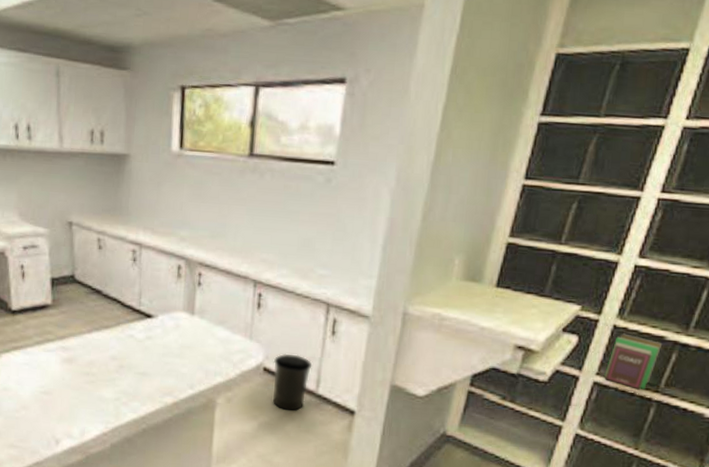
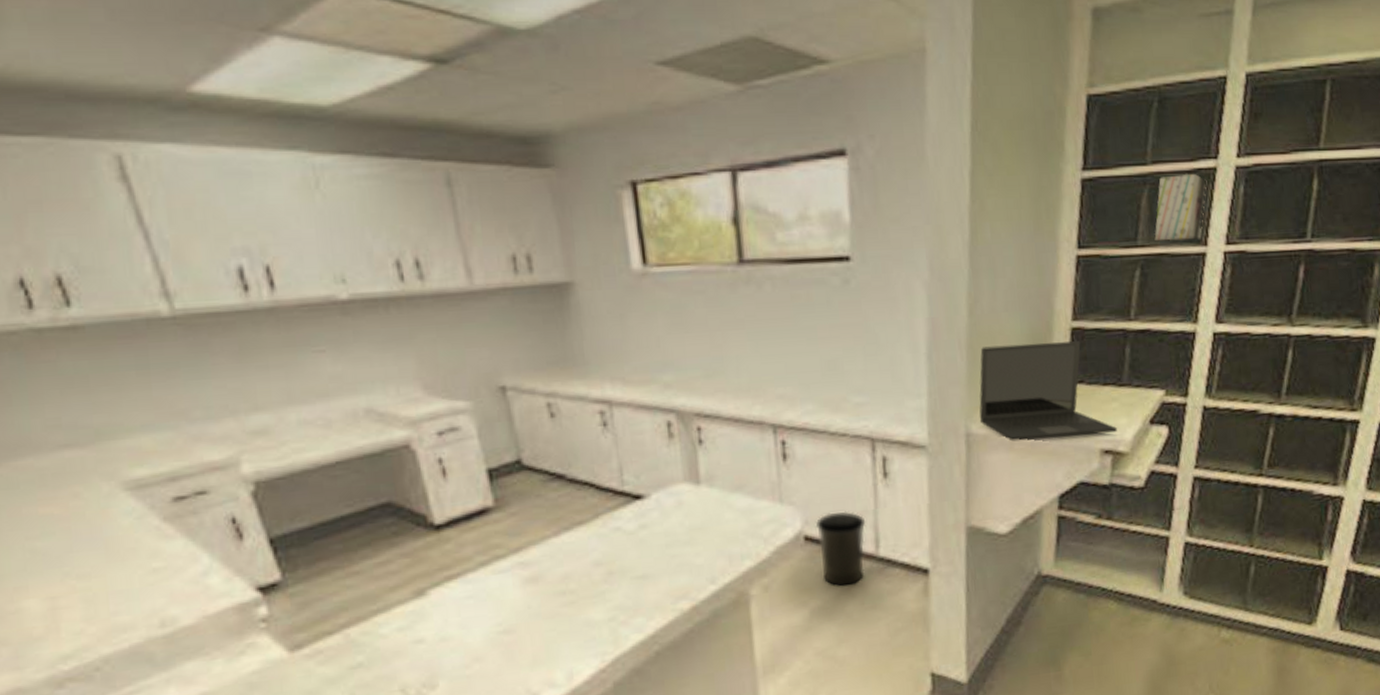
laptop: none [416,247,532,334] -> present [979,341,1117,442]
file organizer: none [595,128,654,185] -> present [1154,173,1207,242]
books: present [604,333,663,390] -> none [1203,414,1258,477]

